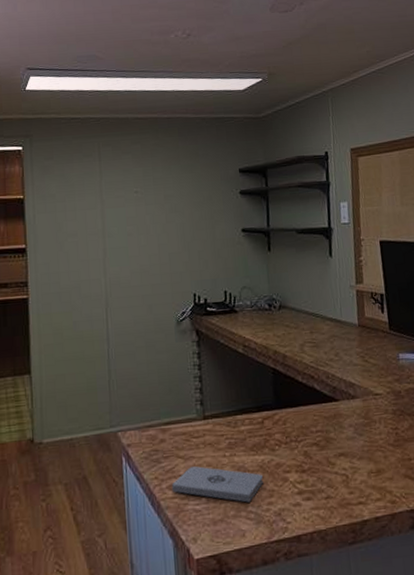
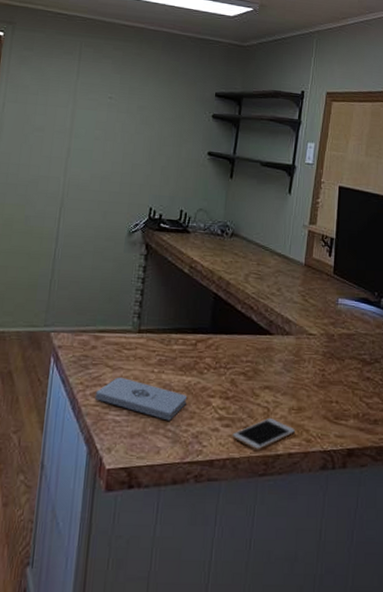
cell phone: none [314,484,379,519] -> present [232,417,296,450]

